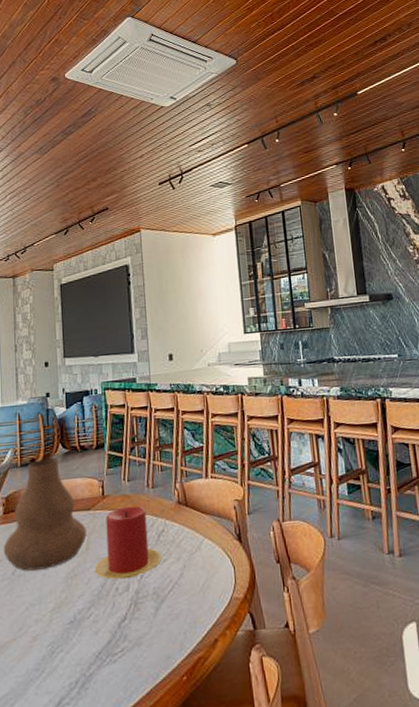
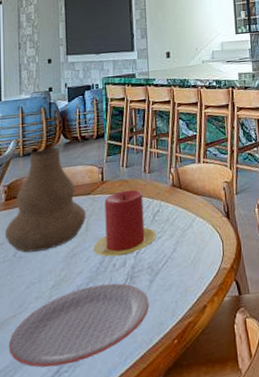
plate: none [8,609,155,698] -> present [8,283,149,368]

